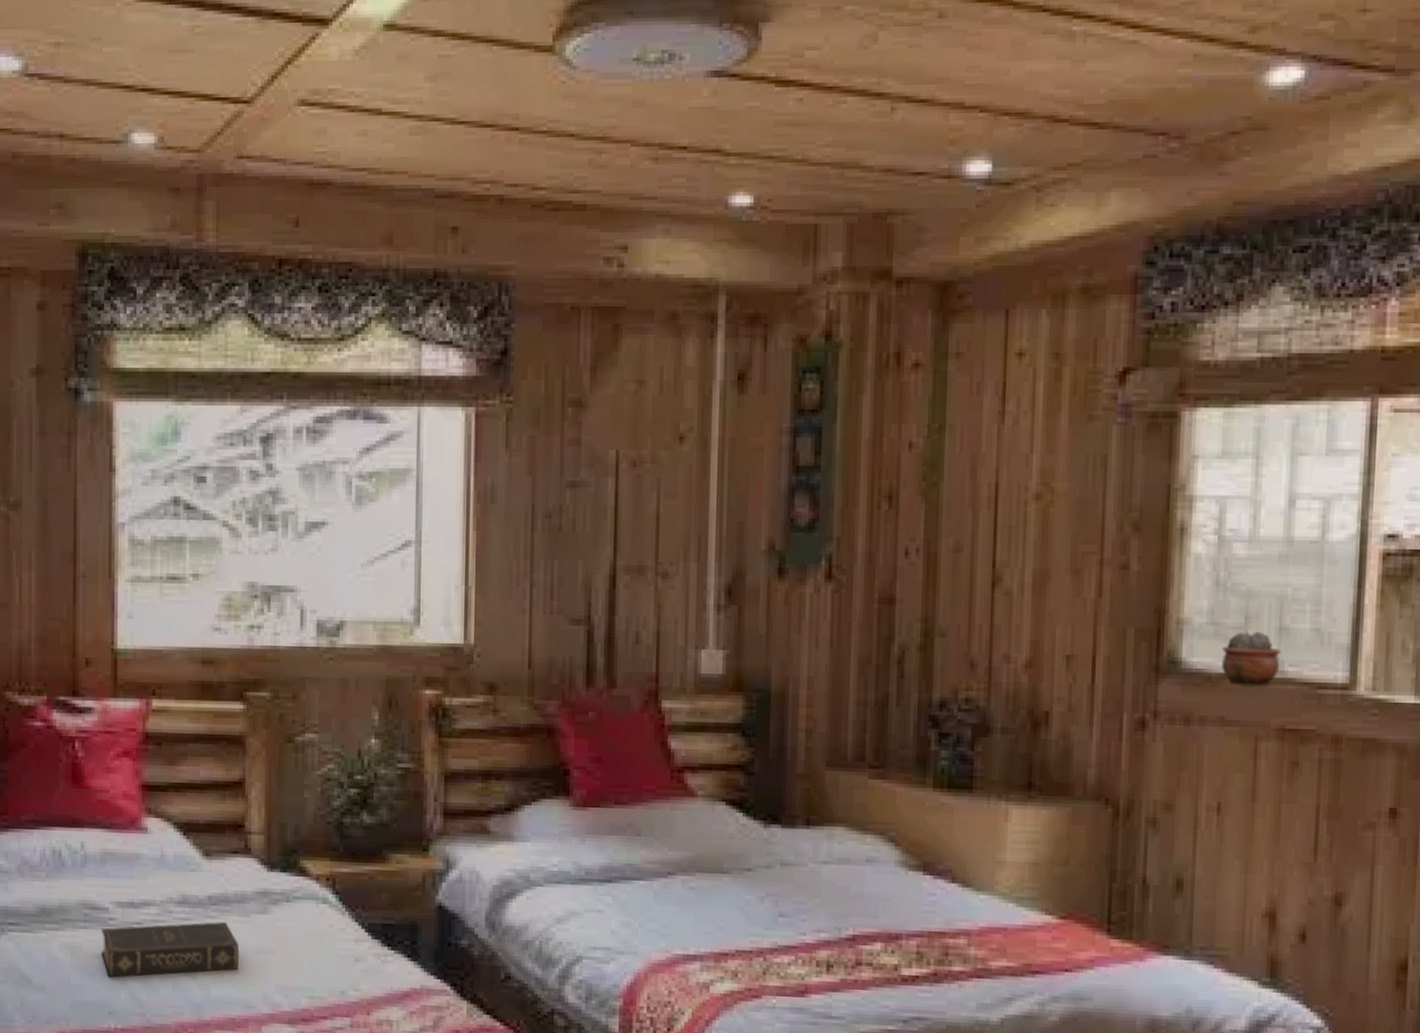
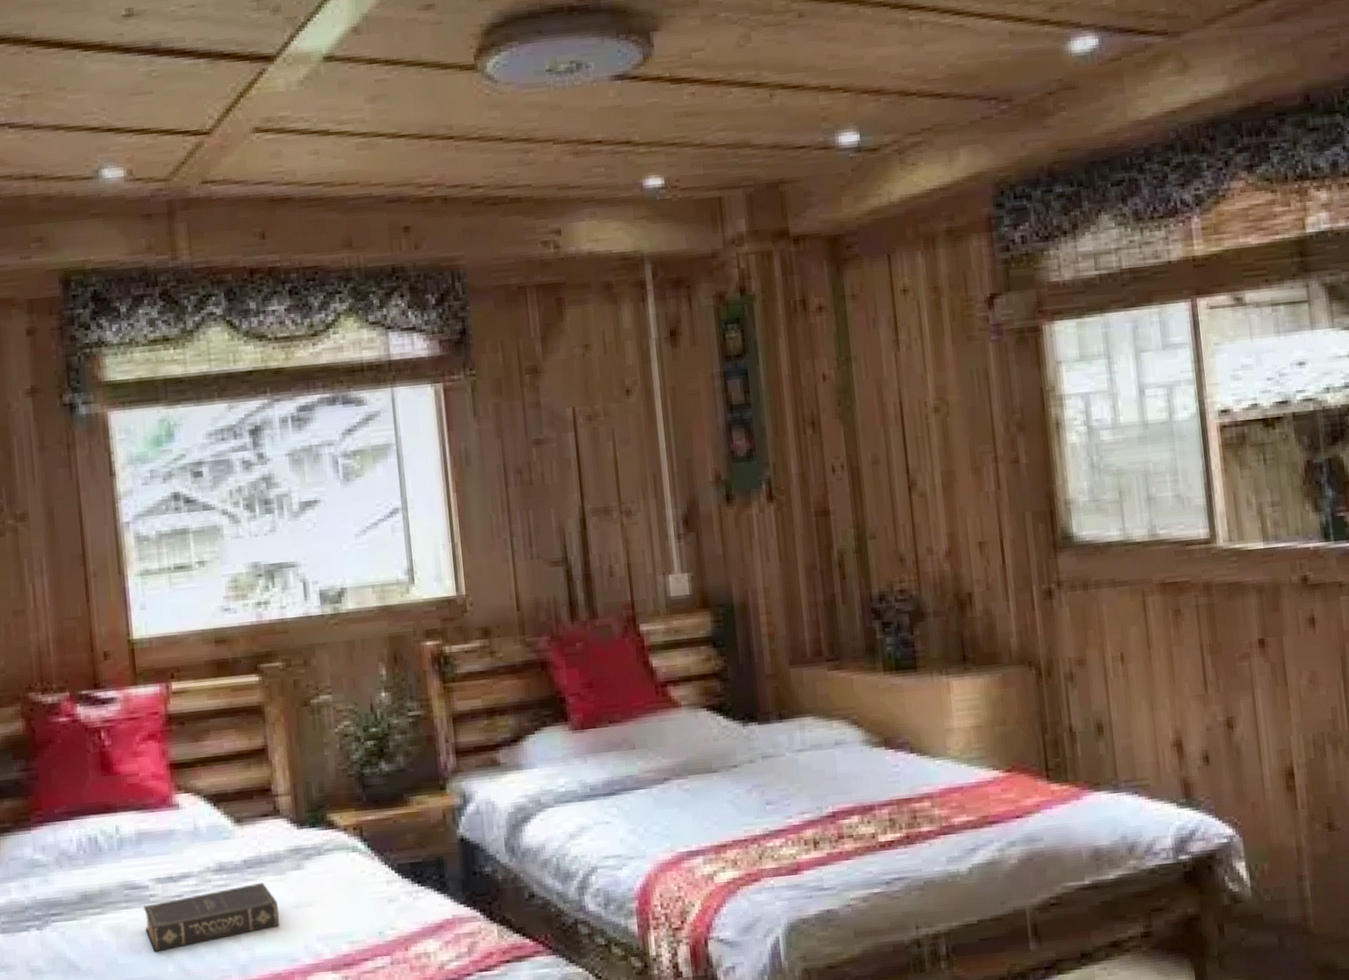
potted cactus: present [1221,631,1281,688] -> none [1104,503,1153,551]

